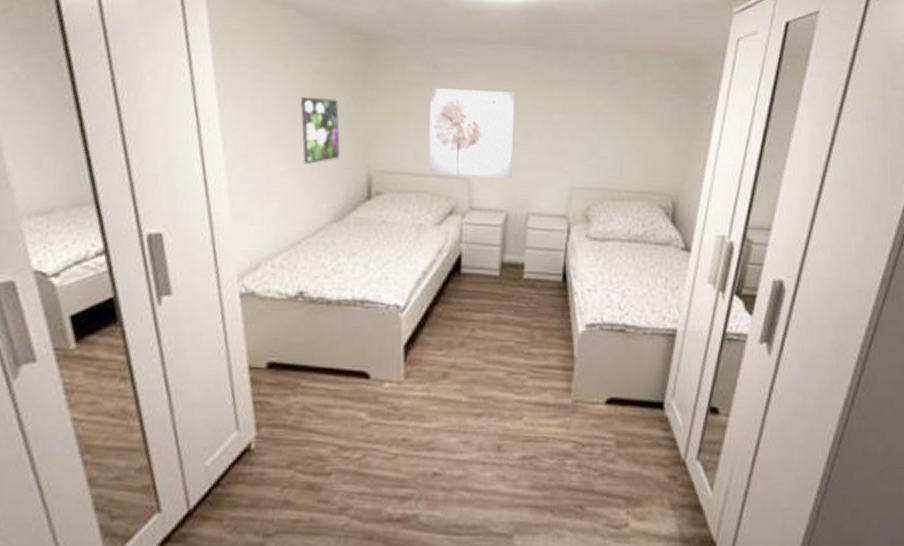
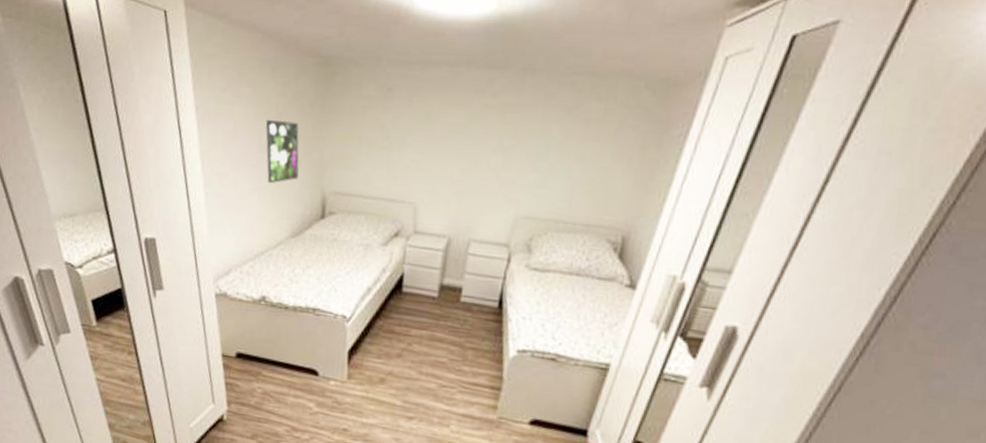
wall art: present [428,88,515,178] -> none [378,112,467,205]

